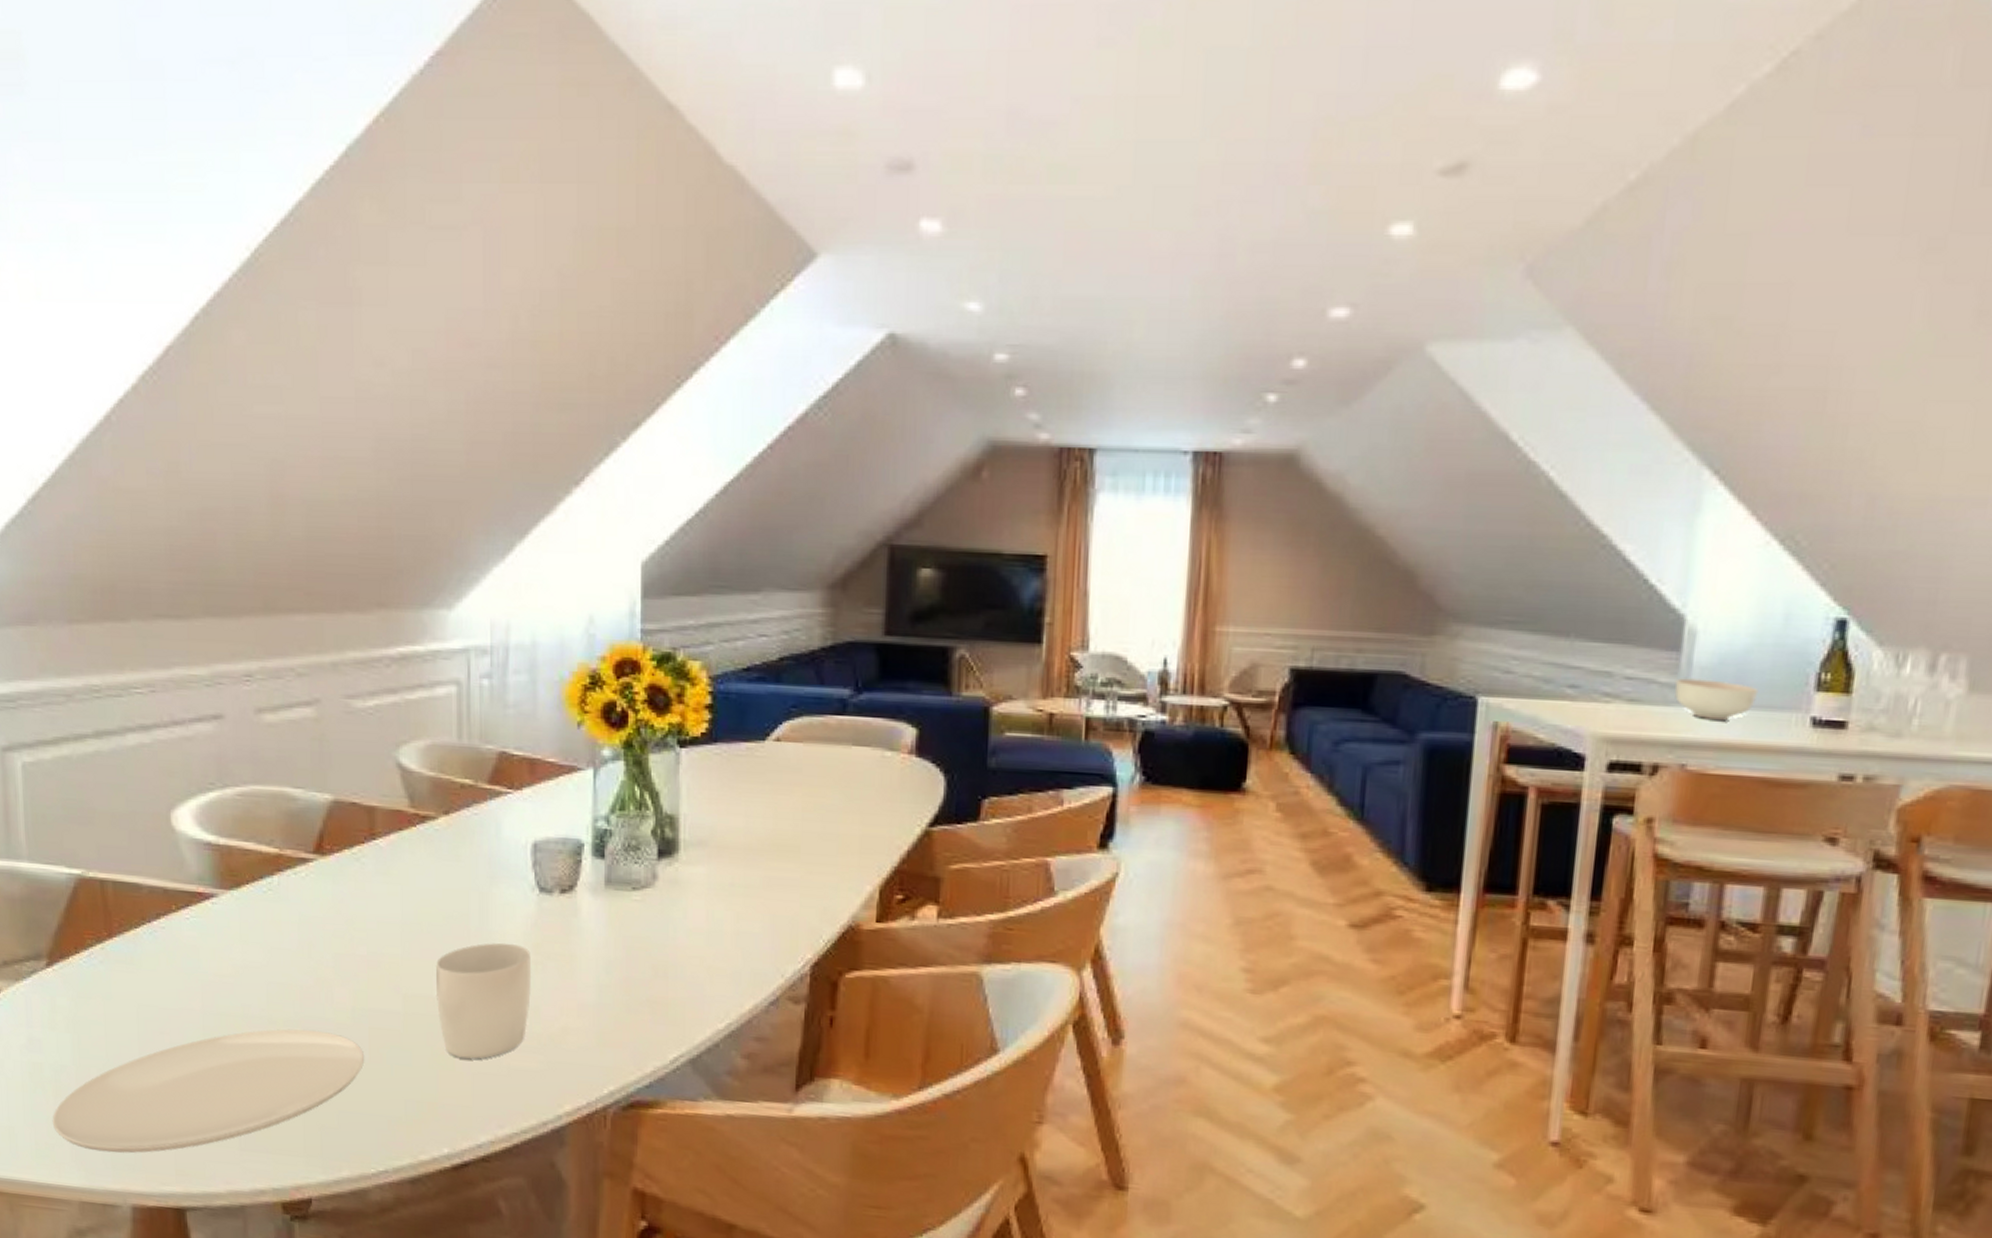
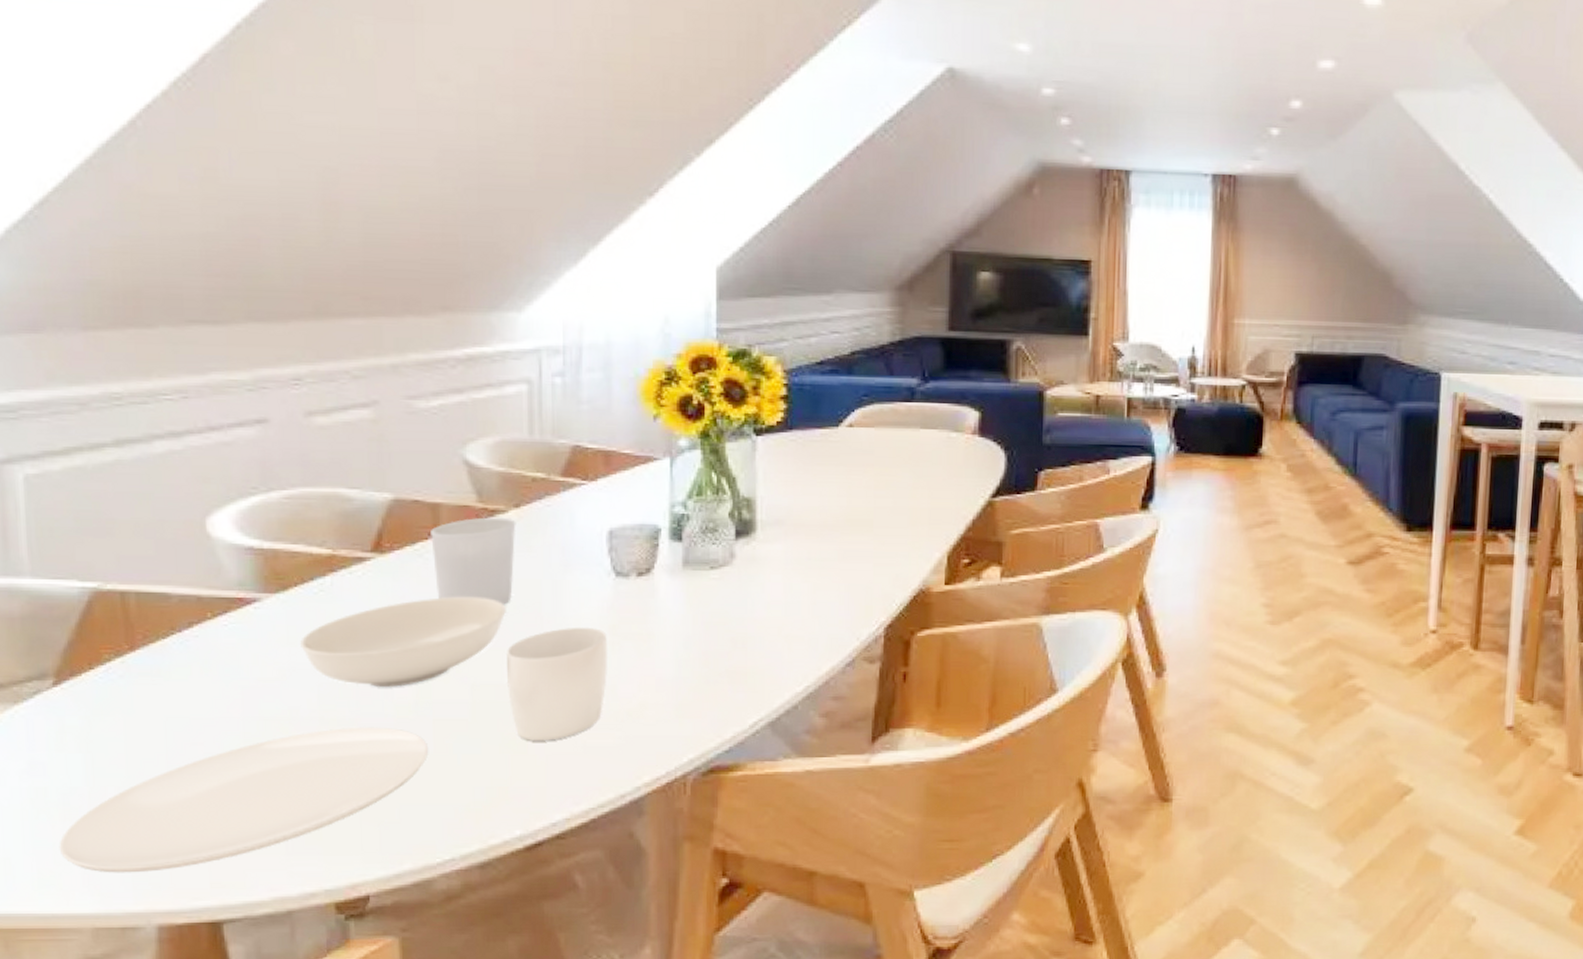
bowl: none [251,903,436,992] -> present [300,596,506,687]
candle holder: none [367,823,446,915] -> present [431,517,516,605]

